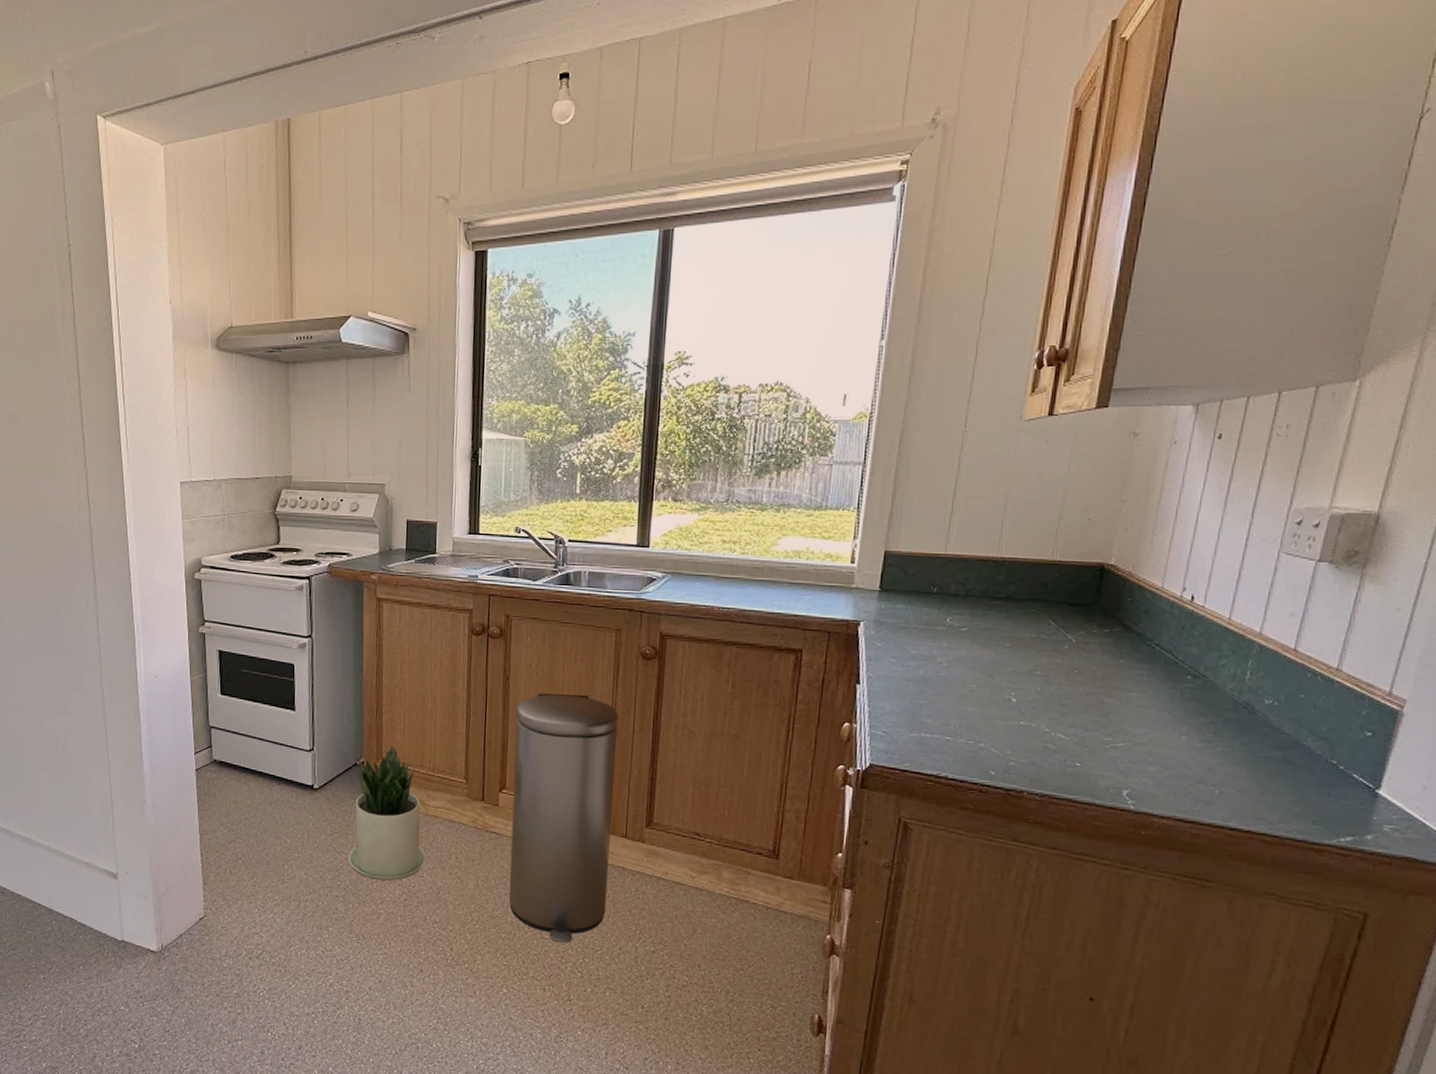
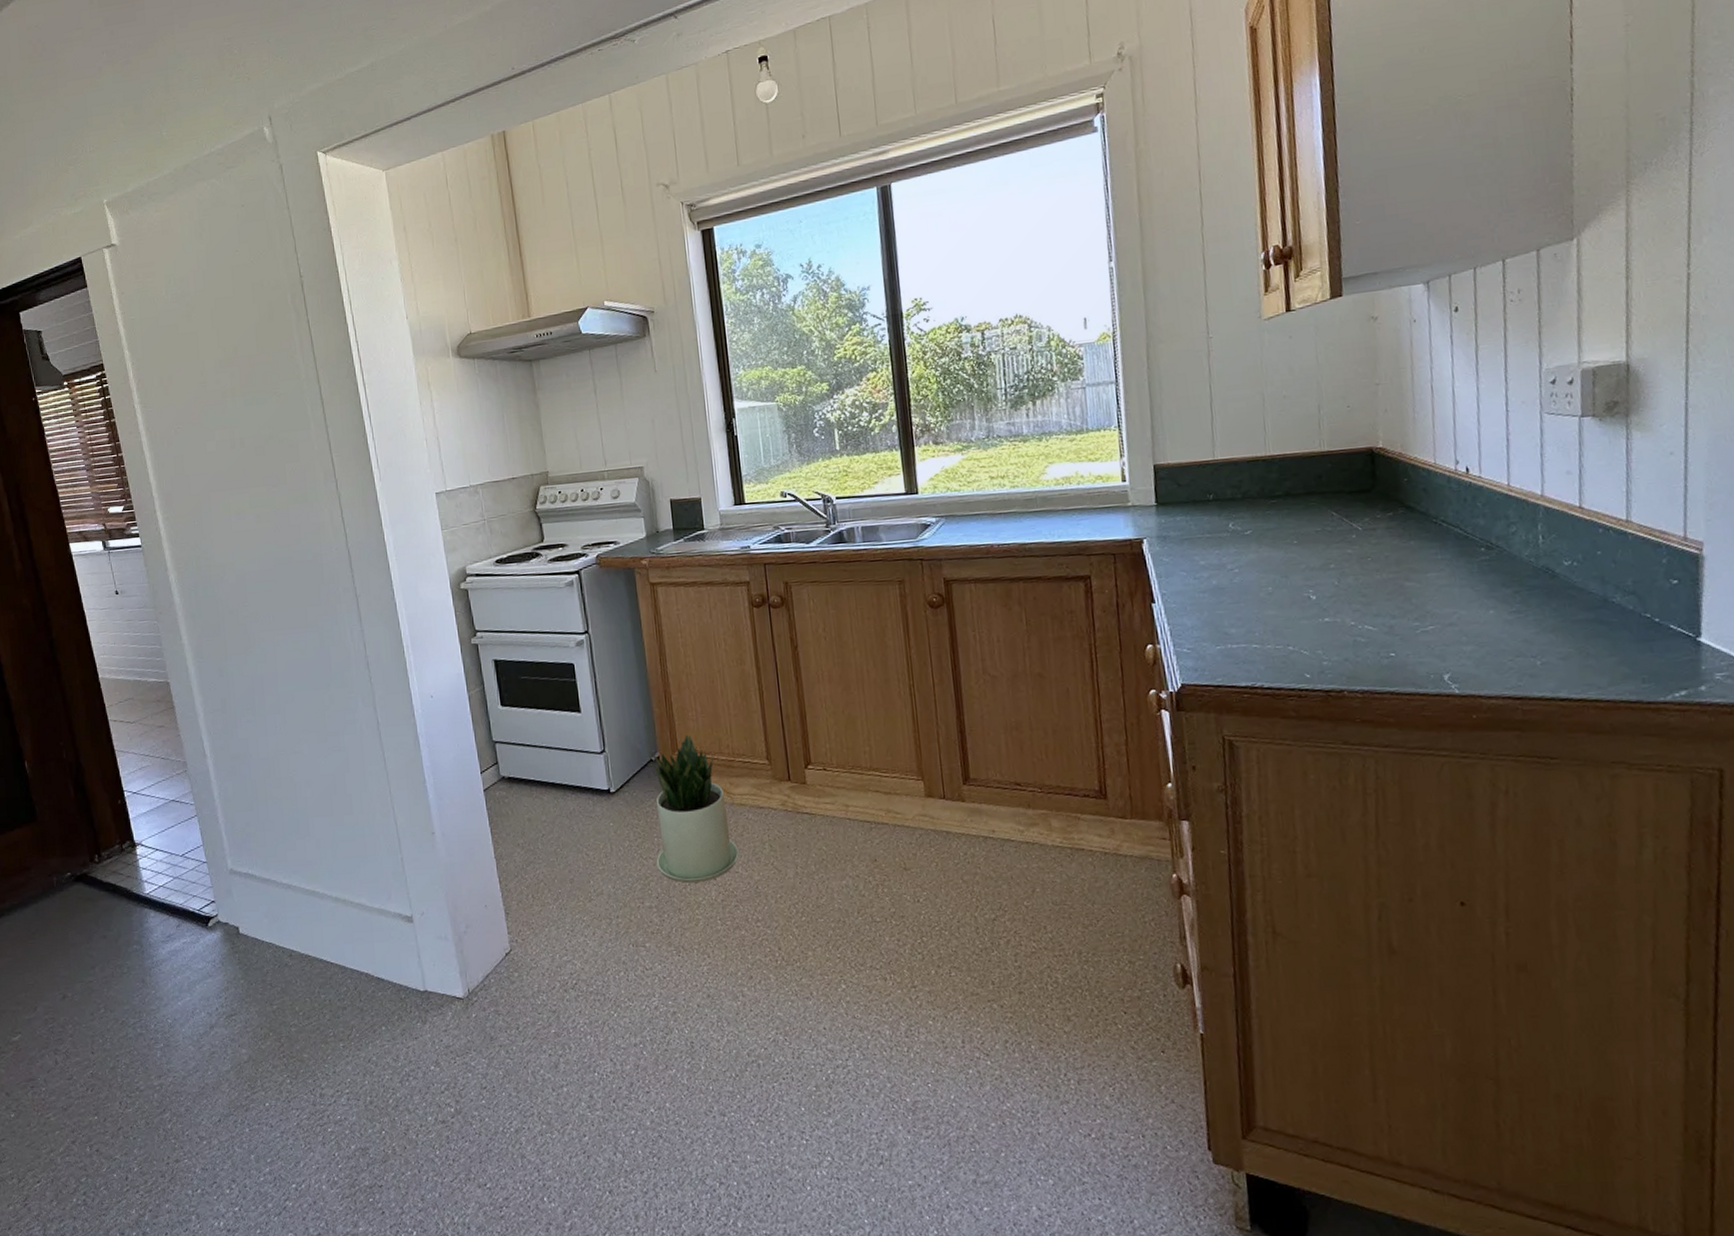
pedal bin: present [508,693,618,944] -> none [809,653,937,925]

